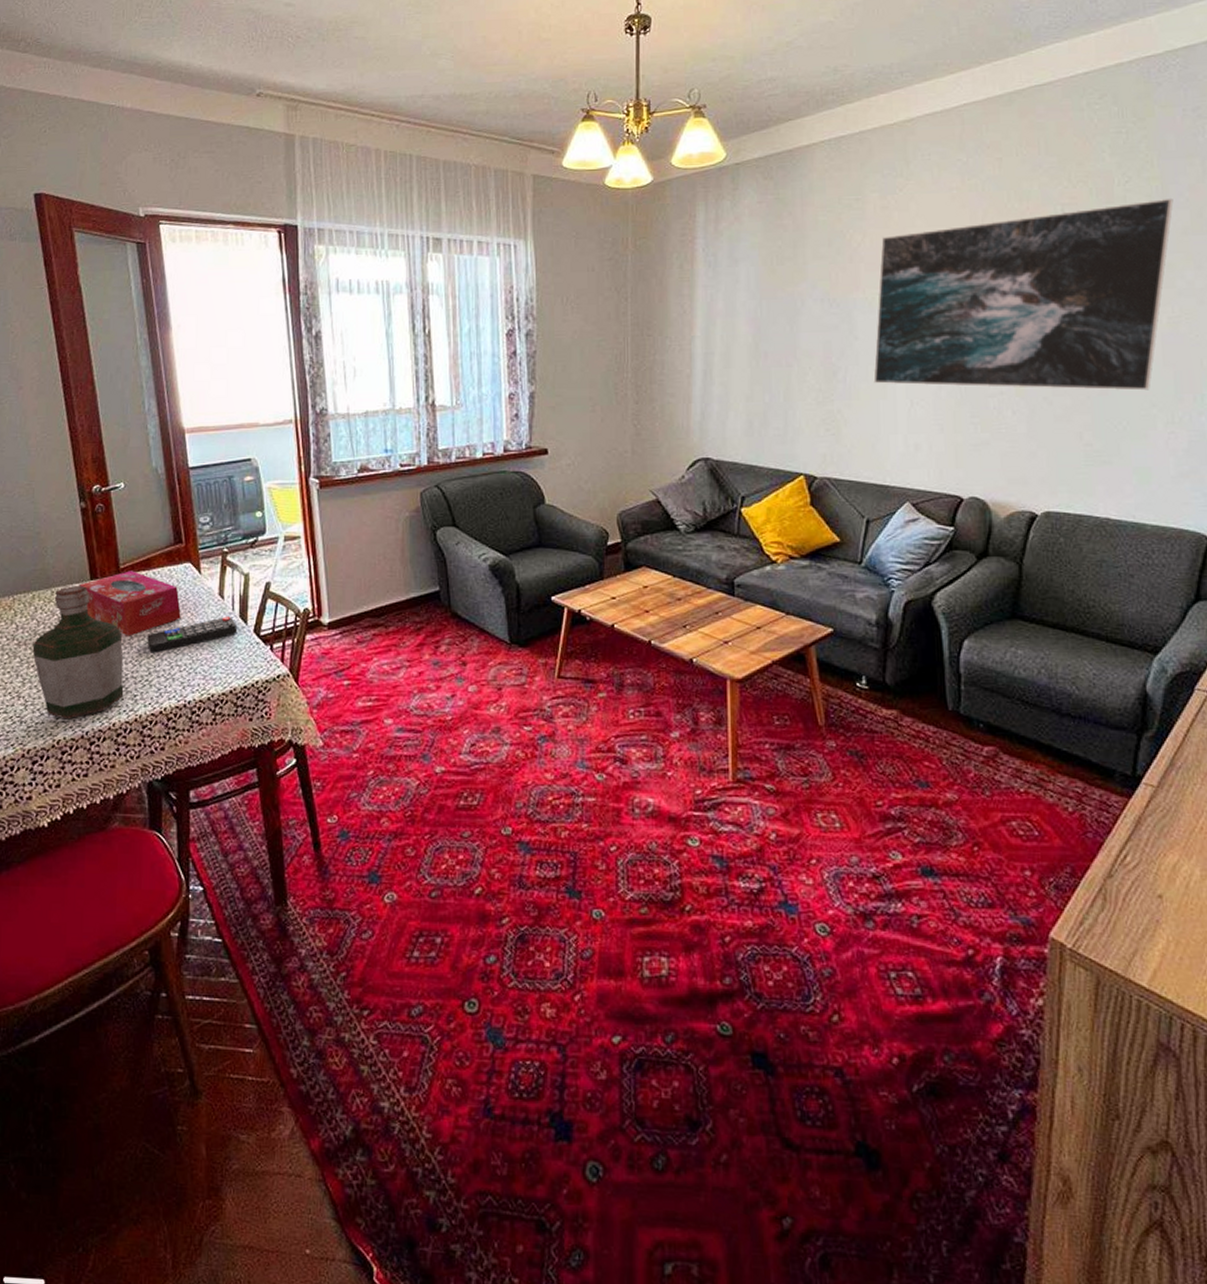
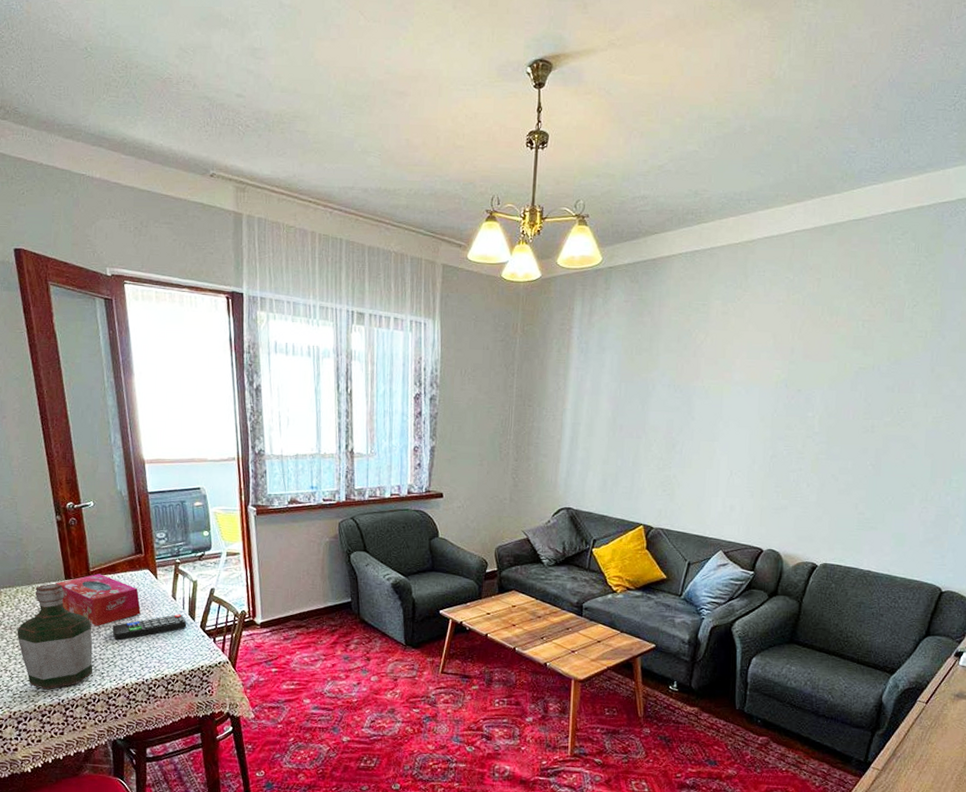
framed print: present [873,199,1173,391] -> none [703,322,948,474]

